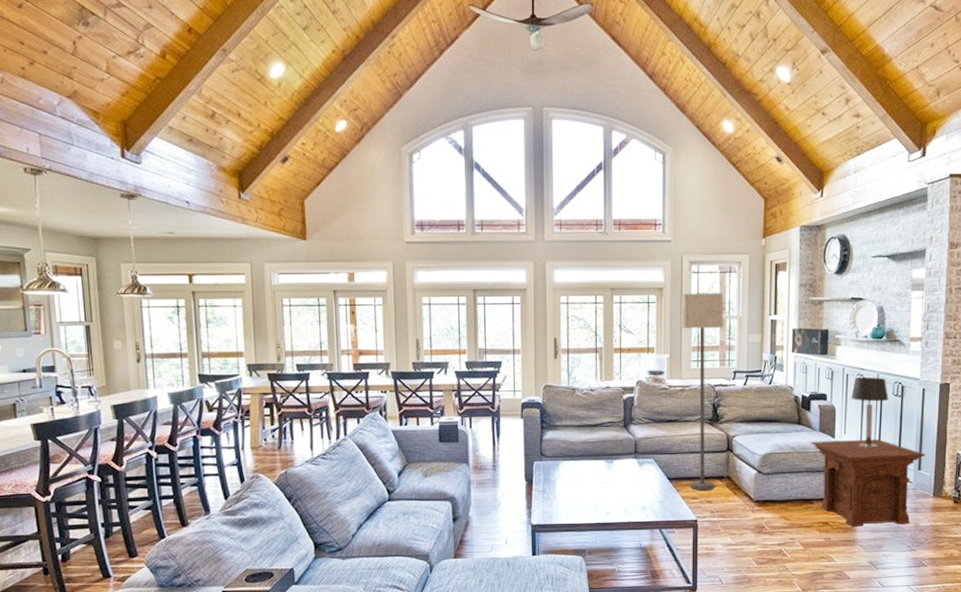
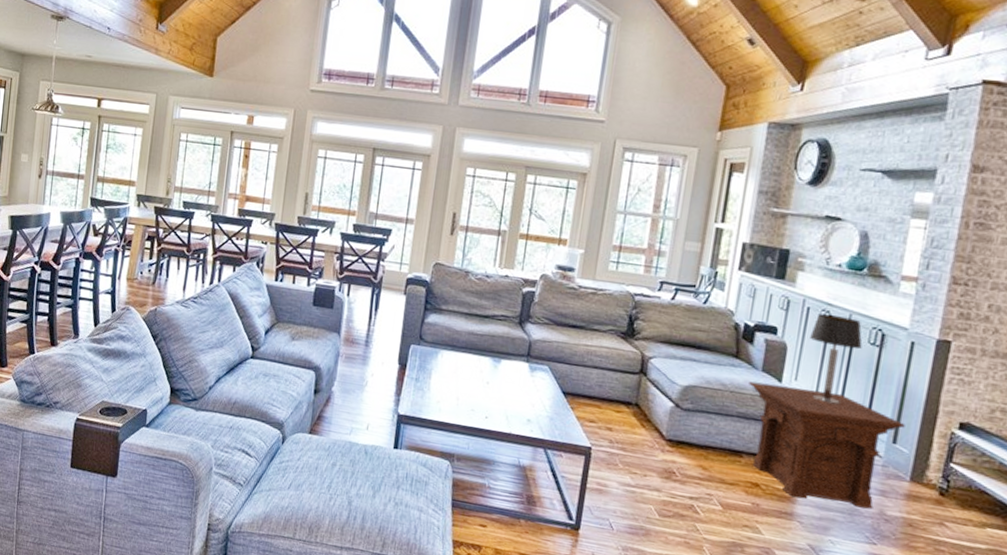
lamp: present [682,292,724,491] -> none [587,183,660,416]

